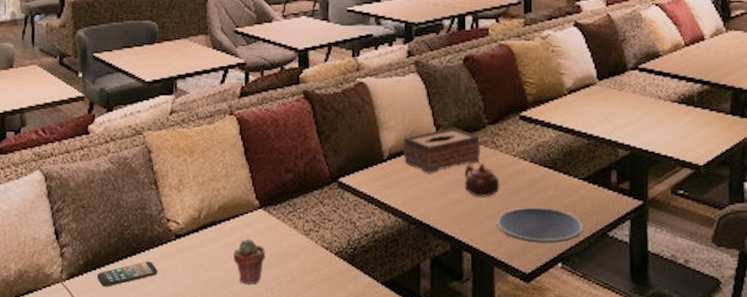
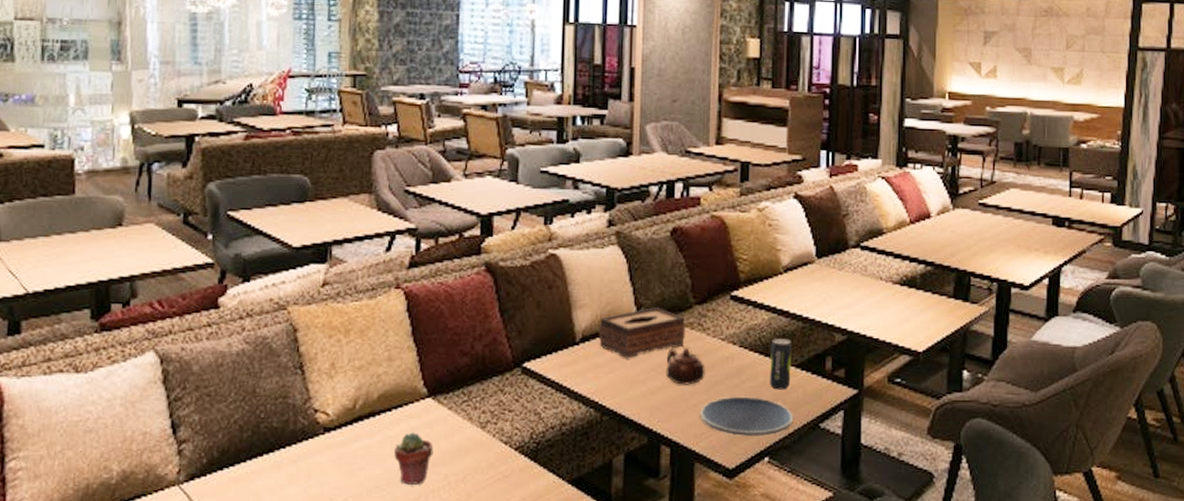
smartphone: present [97,261,158,287] -> none [223,459,301,490]
beverage can: none [559,154,579,201] -> present [770,338,791,390]

